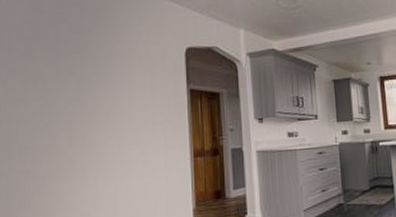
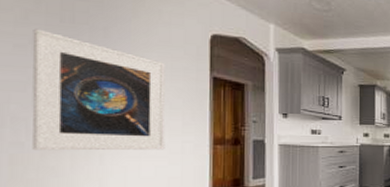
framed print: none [35,63,150,177] -> present [32,28,166,151]

